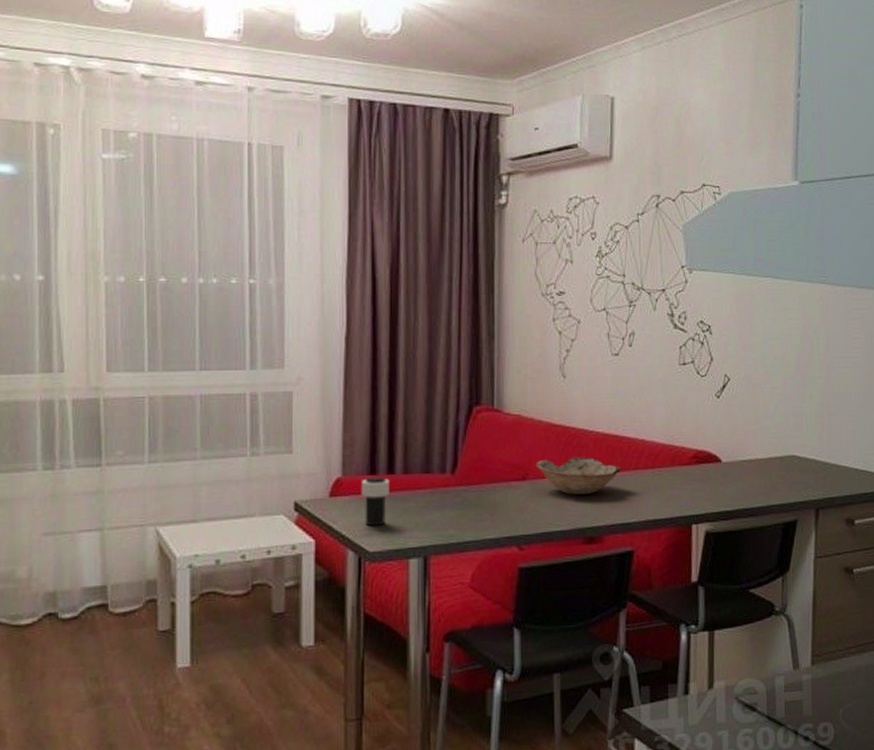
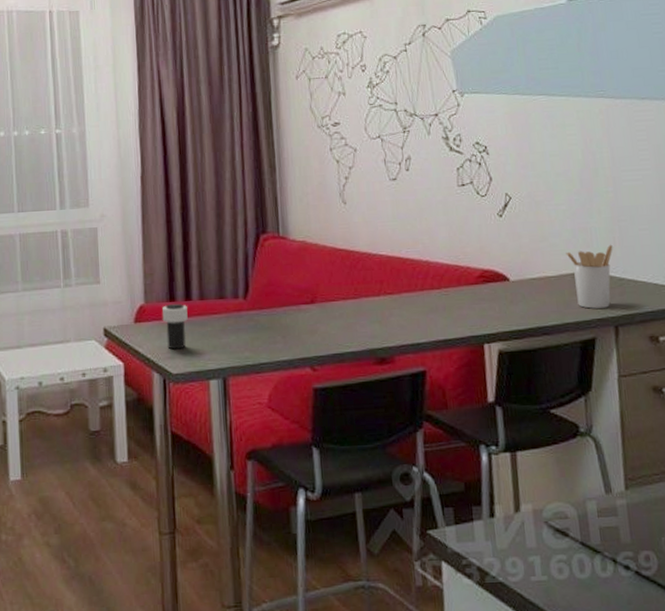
bowl: present [535,457,621,495] -> none [323,279,408,317]
utensil holder: none [777,429,821,492] -> present [566,244,613,309]

